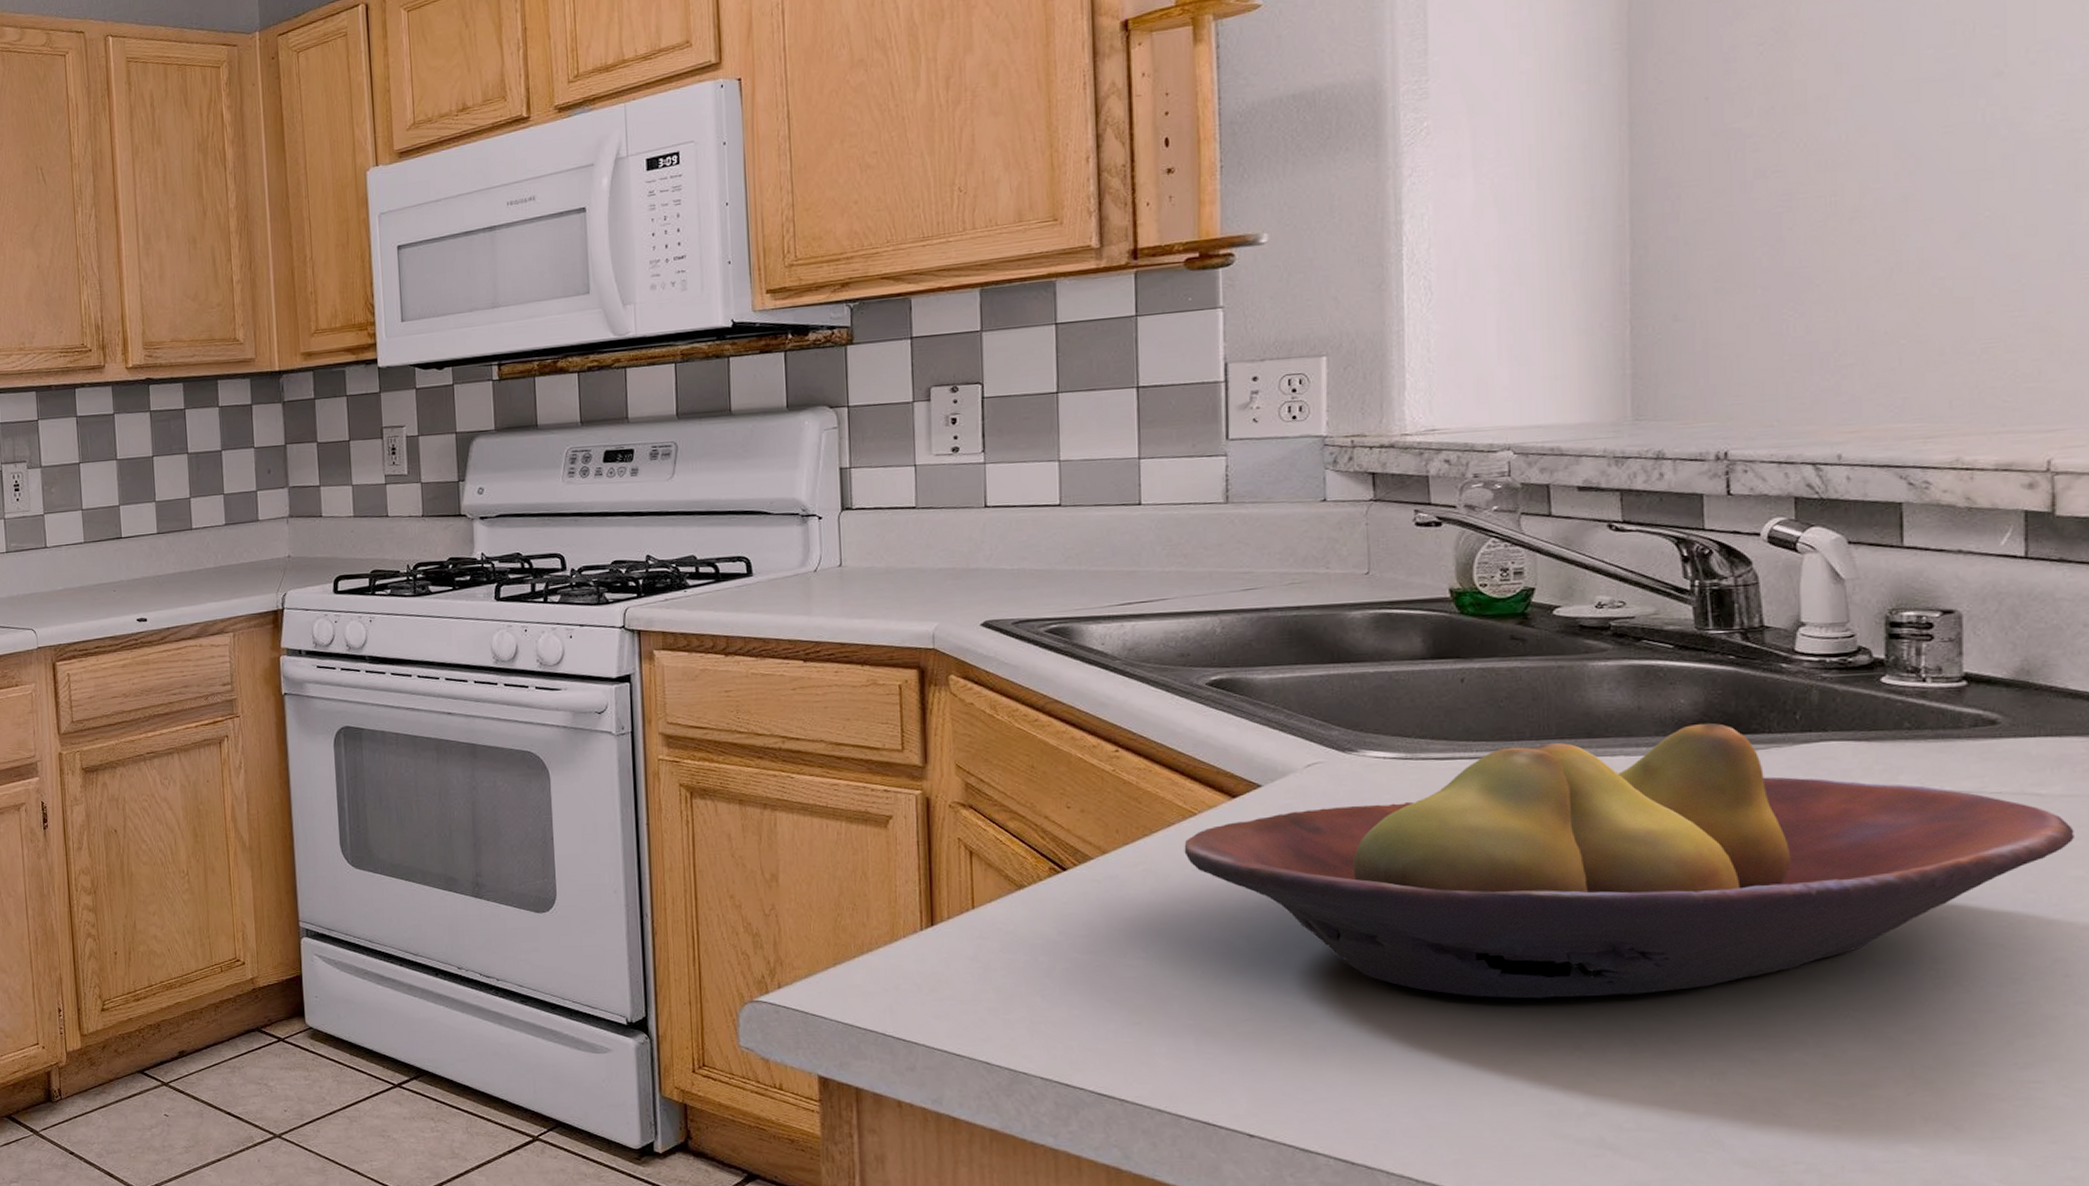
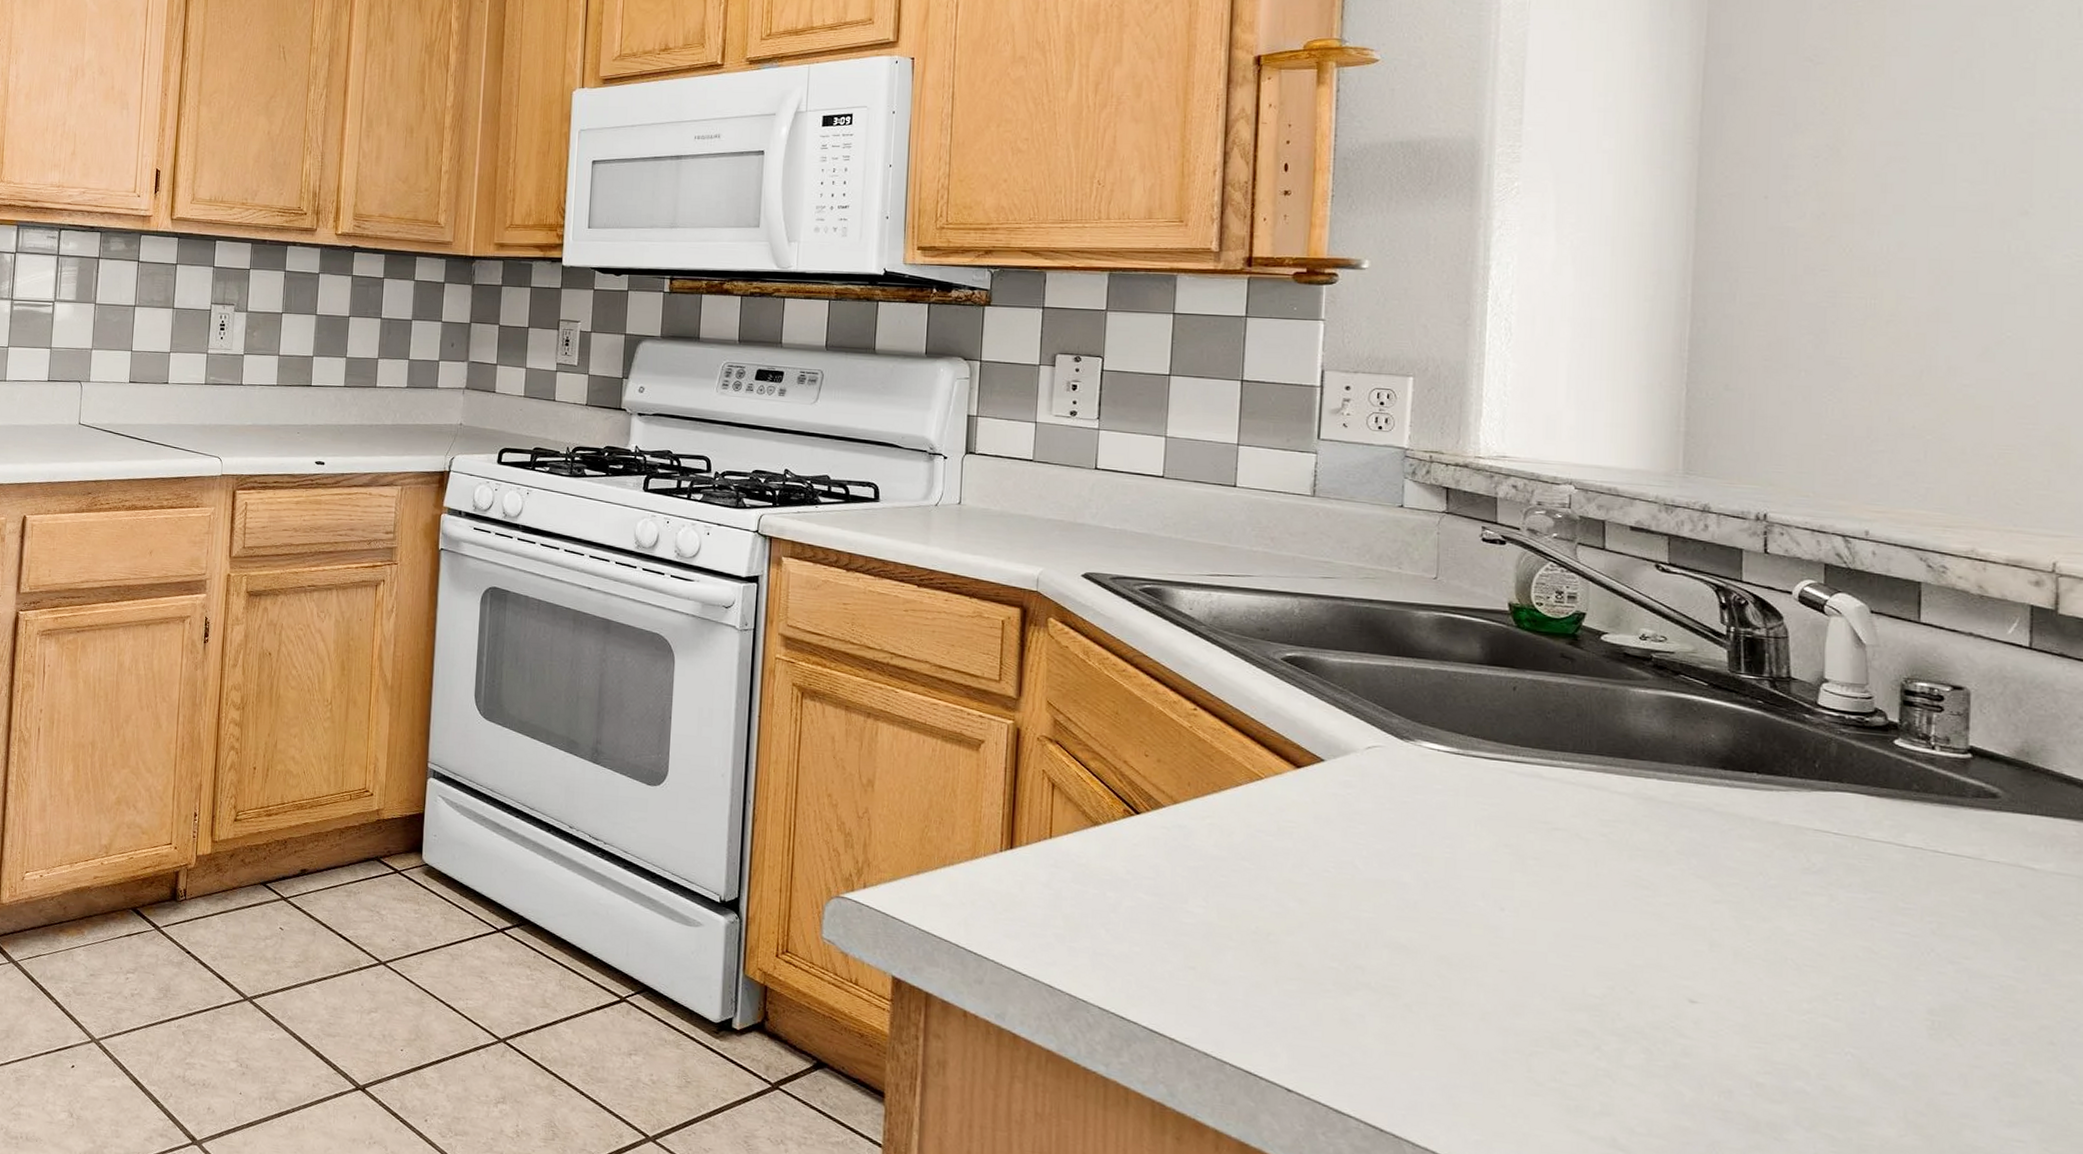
fruit bowl: present [1184,722,2074,999] -> none [1249,756,2064,1007]

